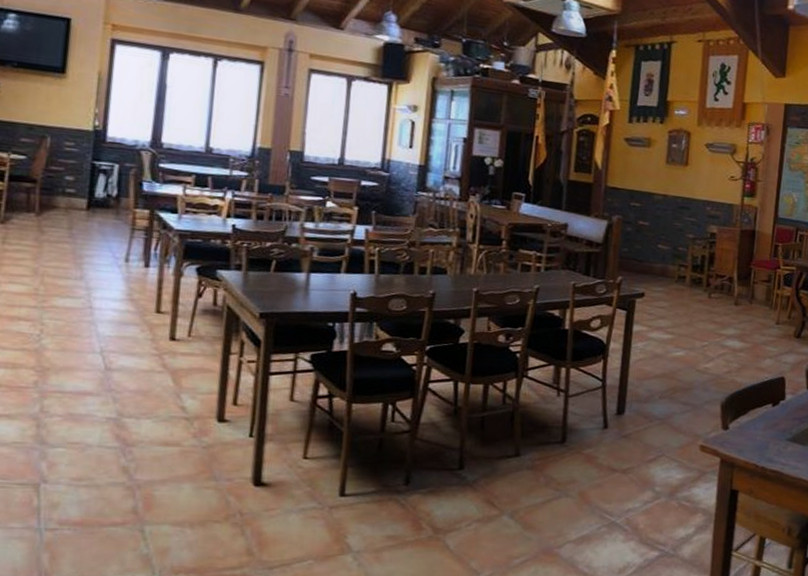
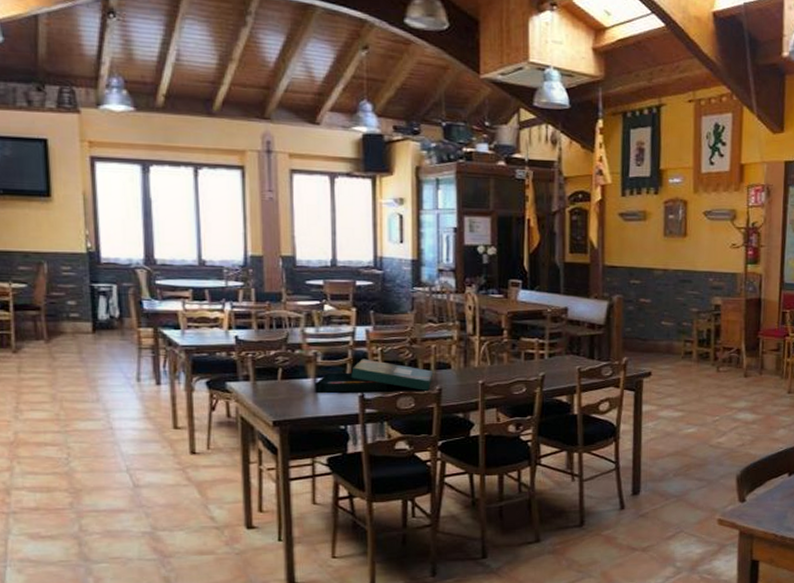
board game: none [306,257,429,294] -> present [314,358,434,394]

